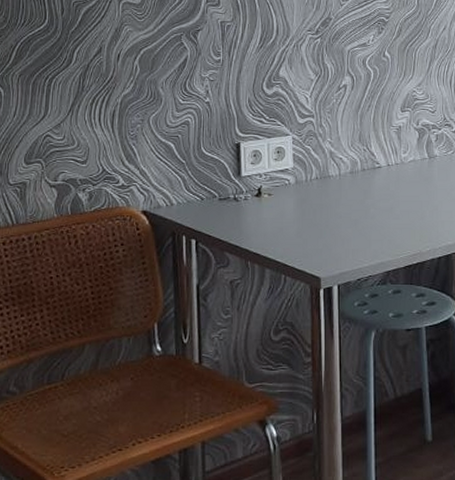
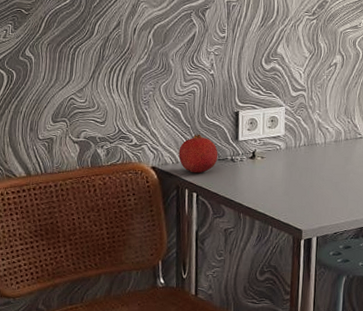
fruit: none [173,170,219,217] -> present [178,134,218,174]

